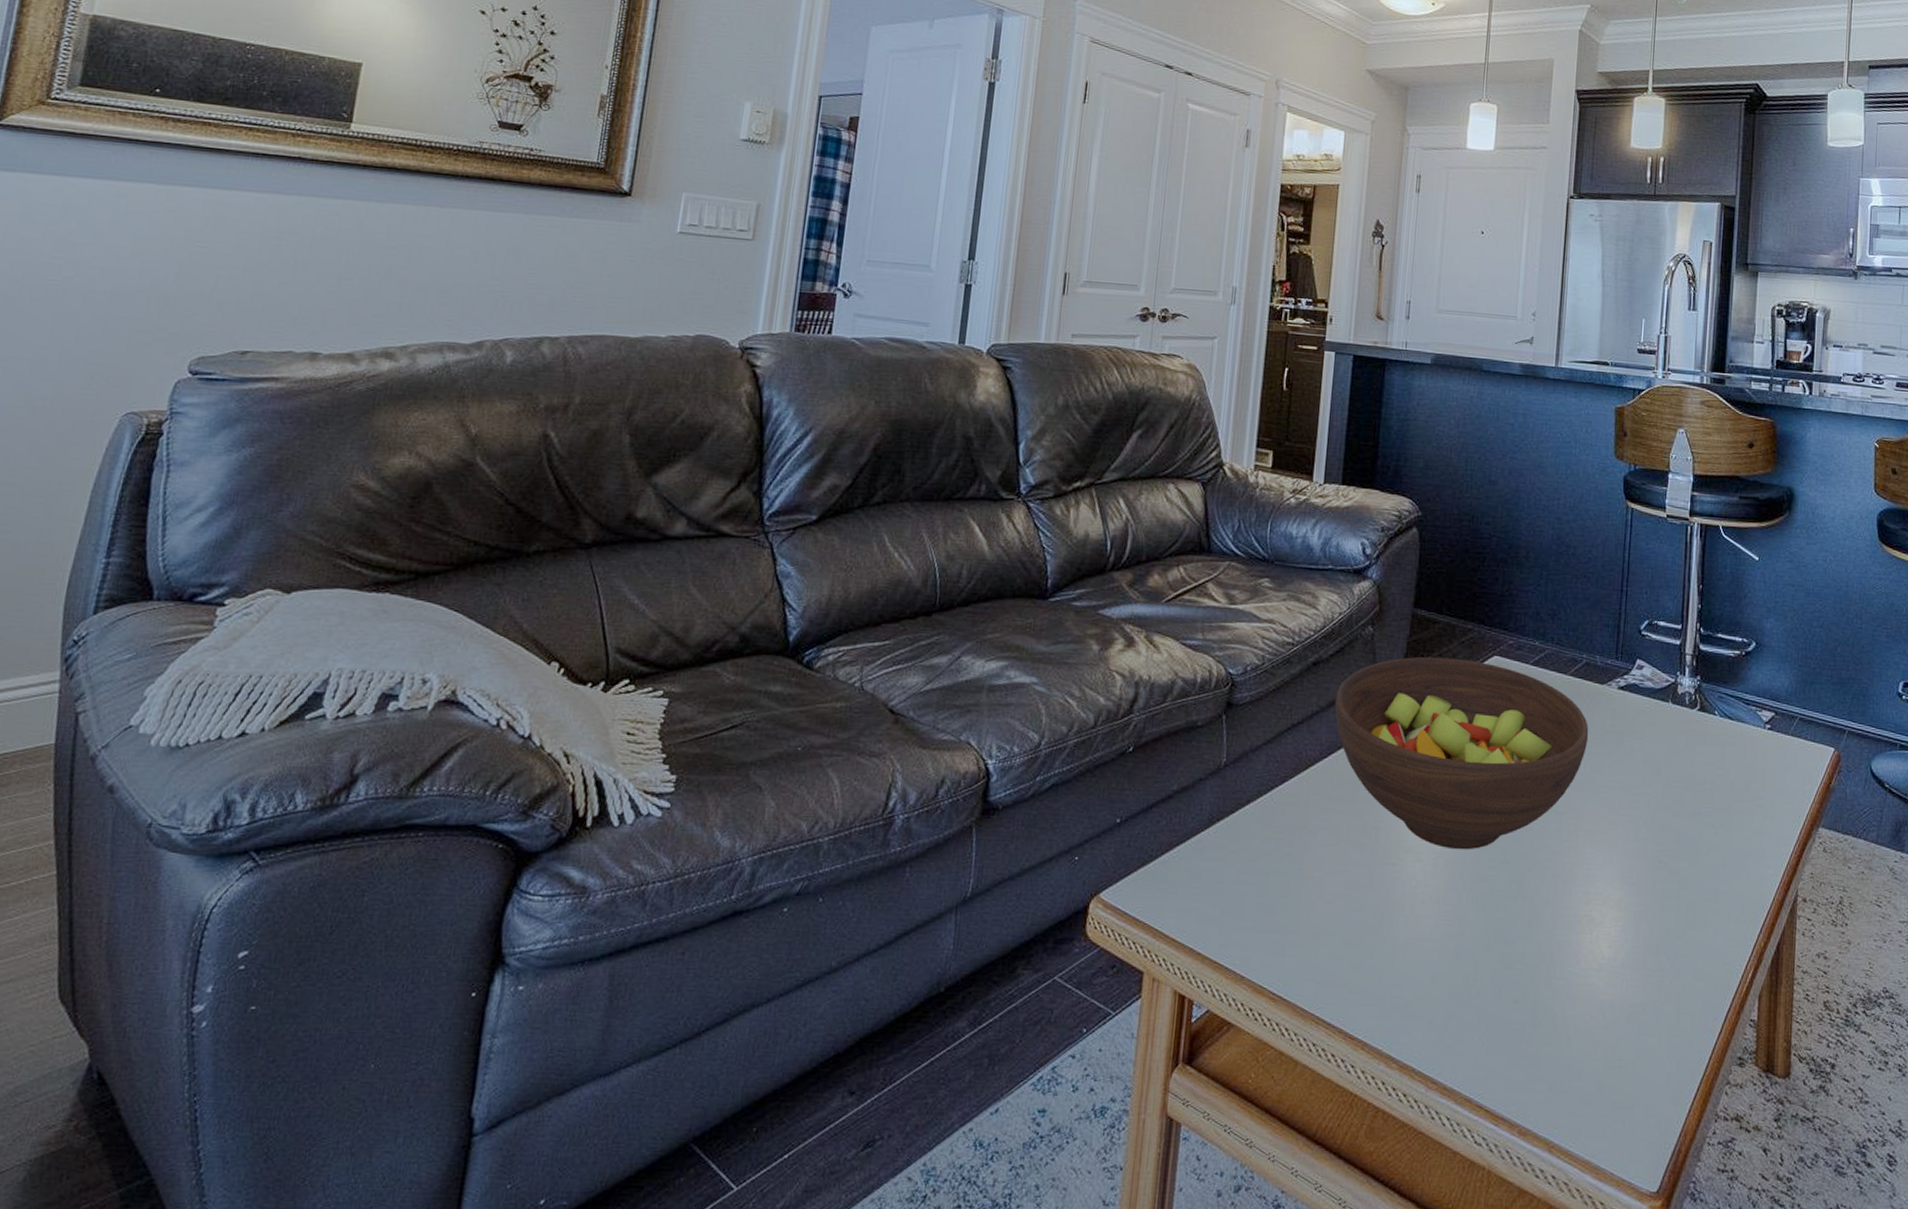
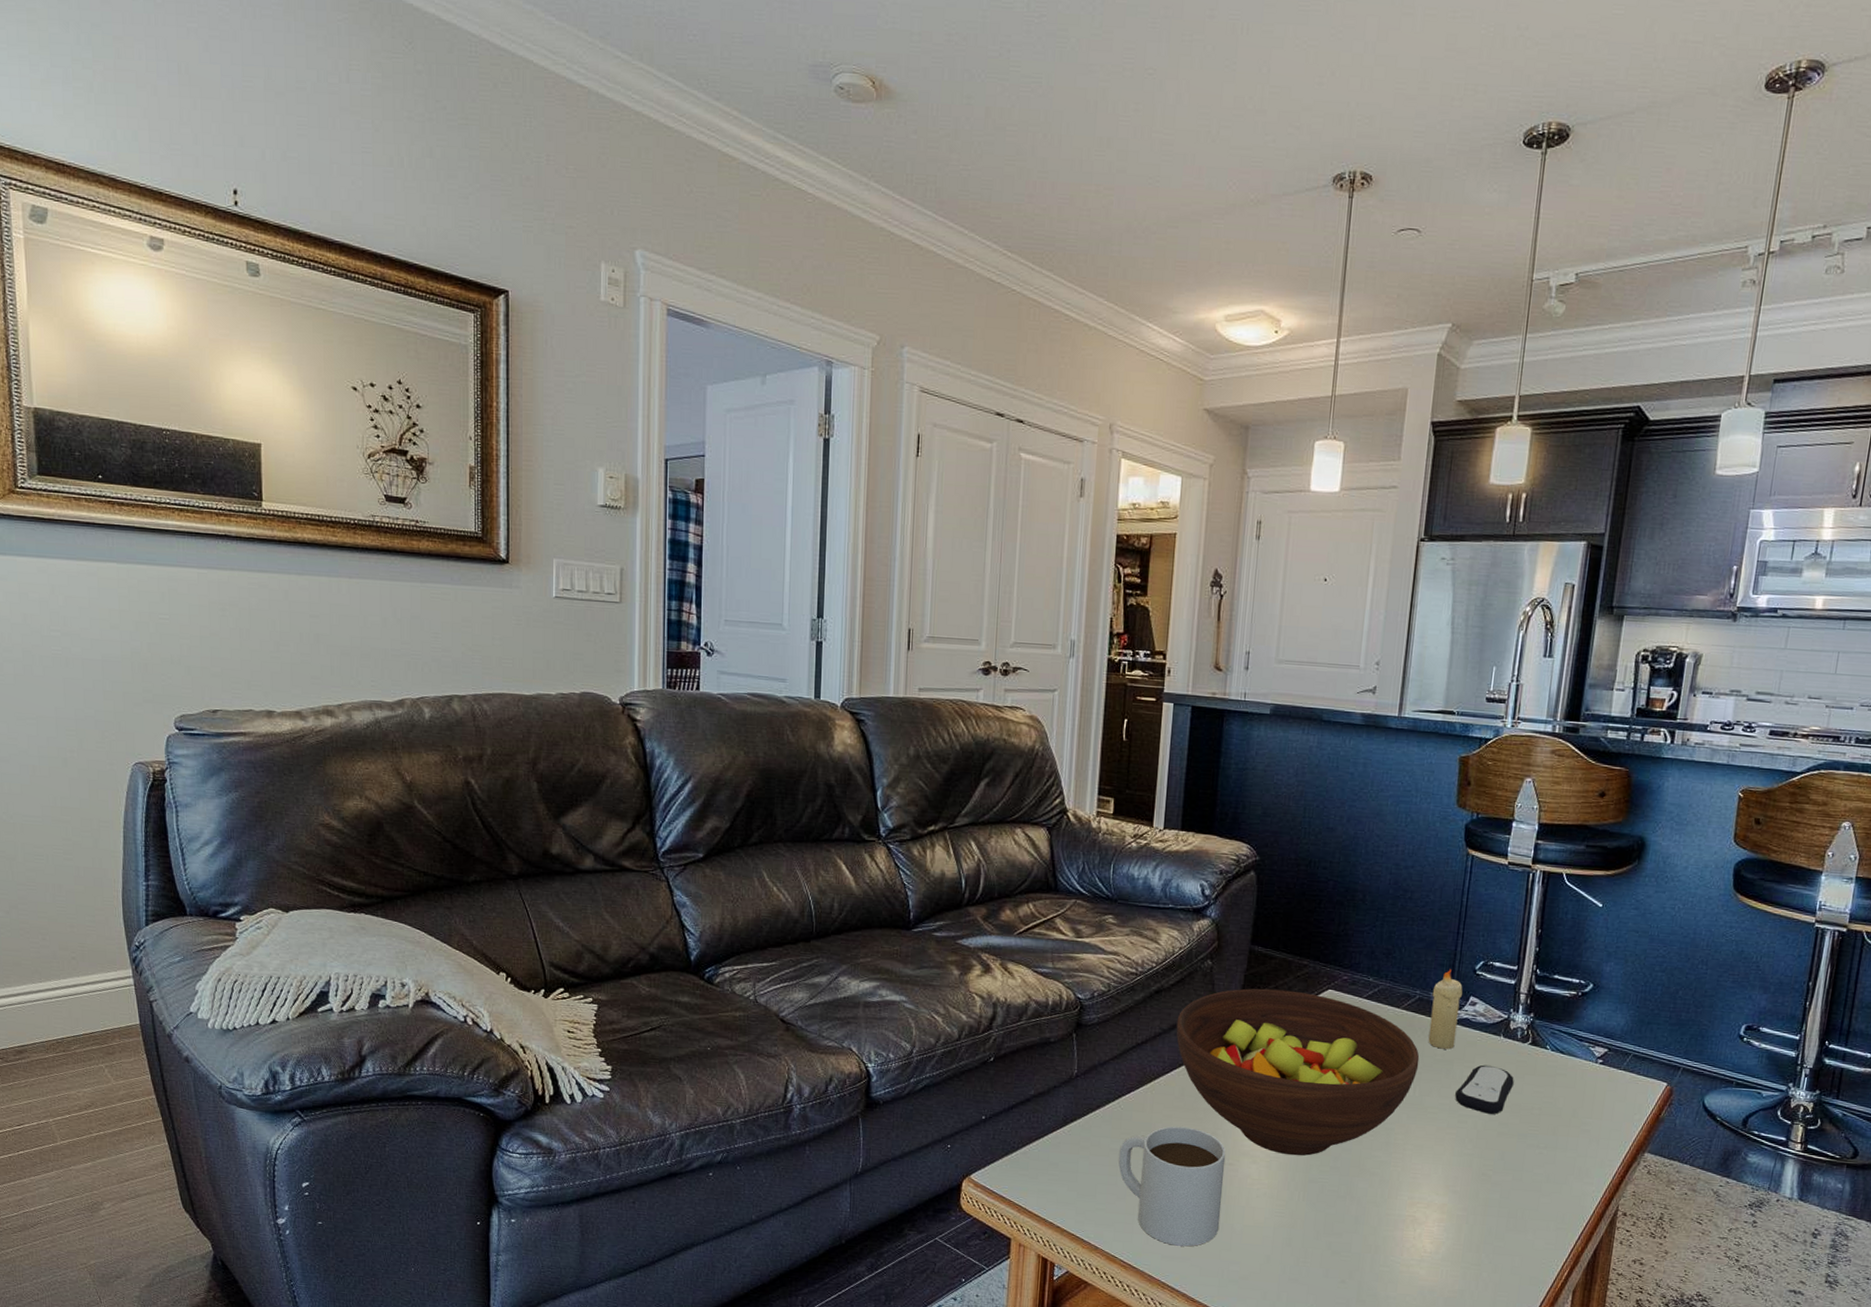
mug: none [1269,820,1388,969] -> present [1118,1126,1226,1247]
candle: none [1597,630,1629,719] -> present [1428,969,1463,1050]
remote control: none [1627,735,1685,791] -> present [1455,1064,1514,1114]

